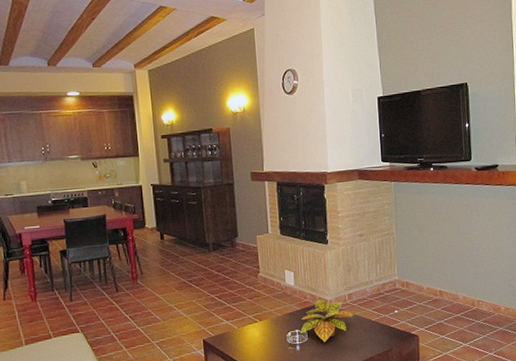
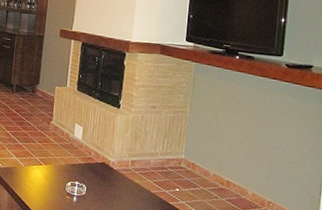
plant: present [300,300,355,343] -> none [80,159,135,201]

